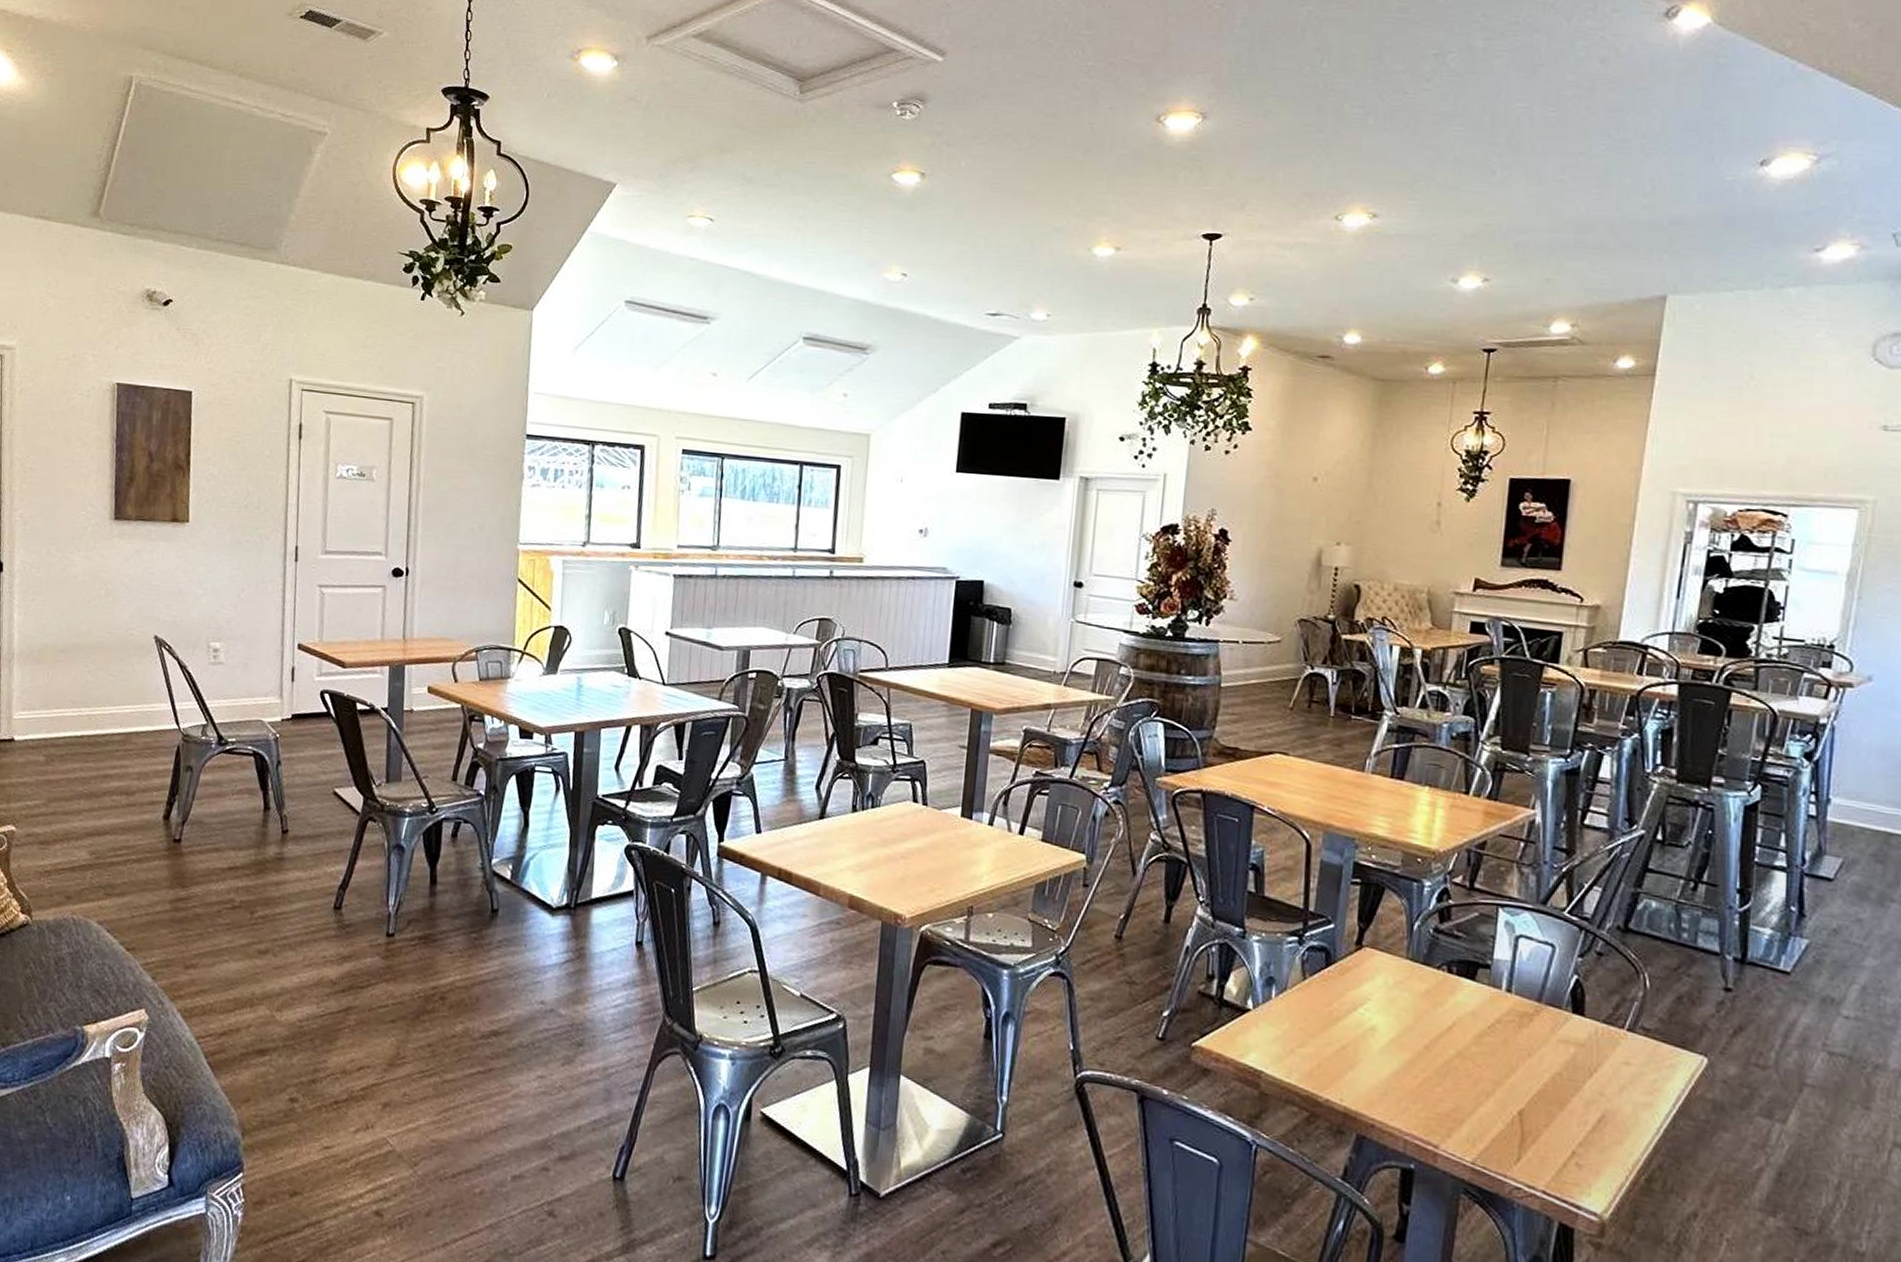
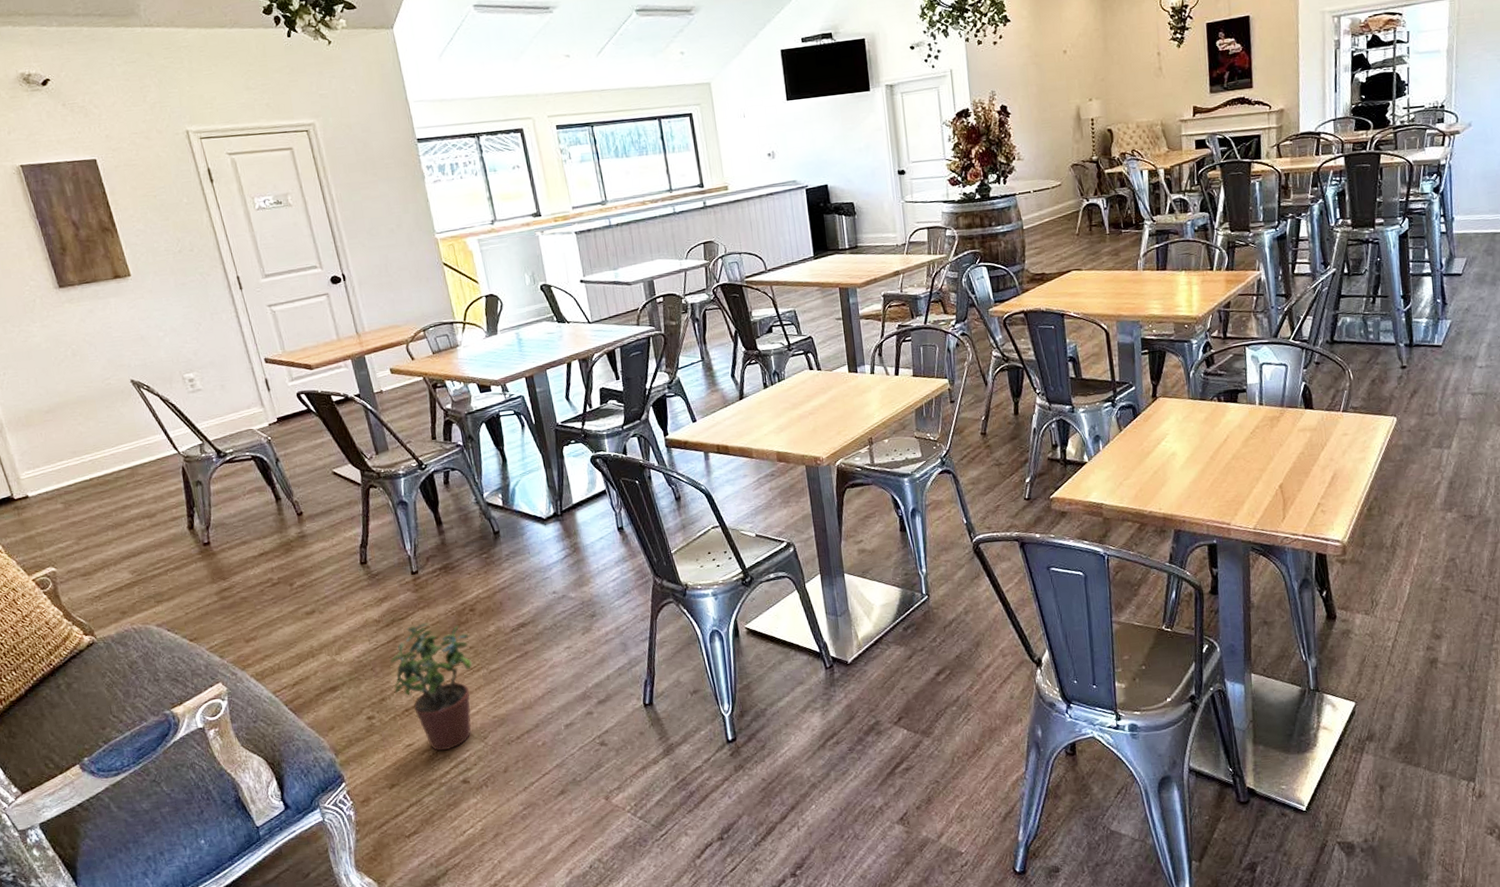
potted plant: none [329,999,431,1167] -> present [390,623,472,751]

